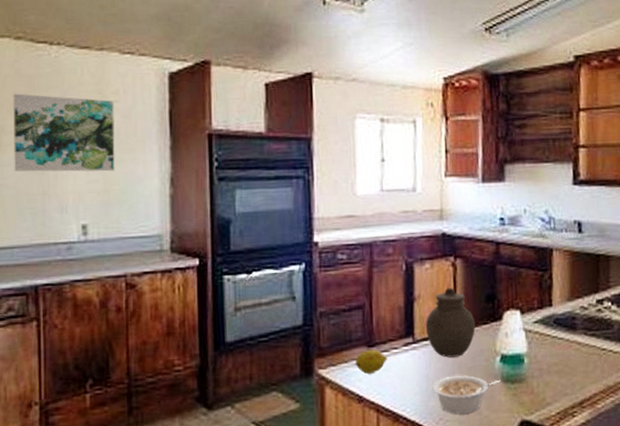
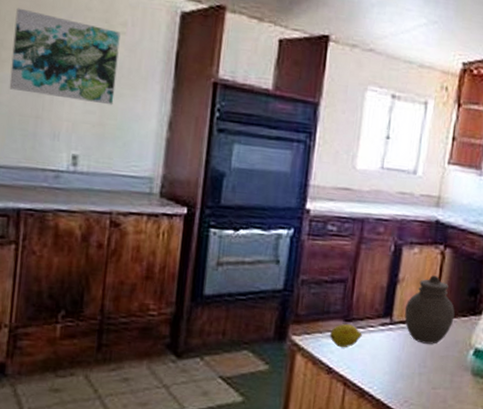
legume: present [433,375,500,414] -> none [402,362,470,400]

